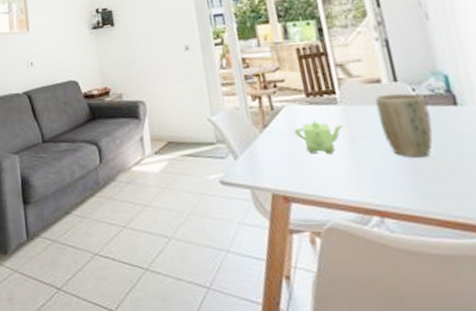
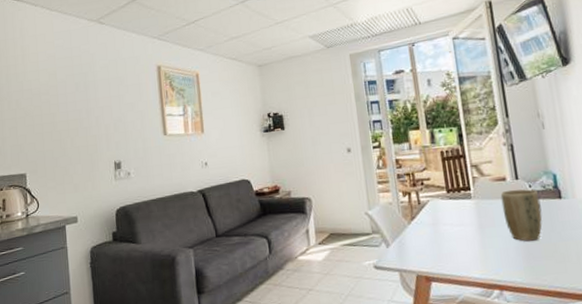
teapot: present [293,120,344,155] -> none [436,212,476,241]

